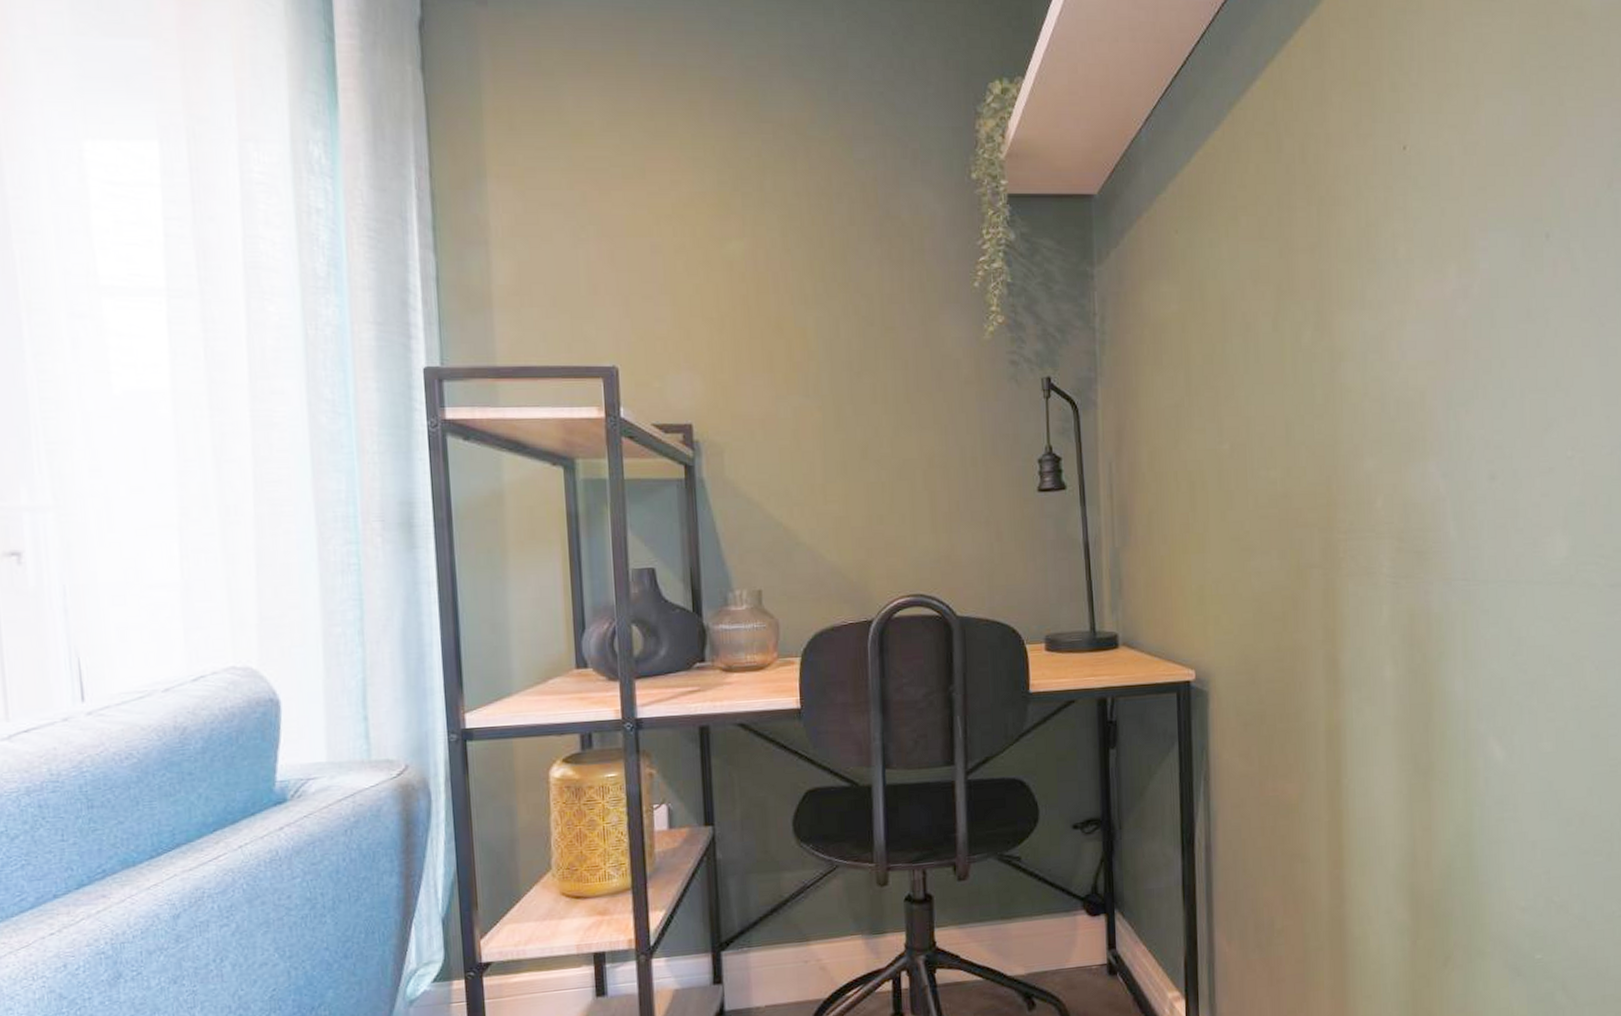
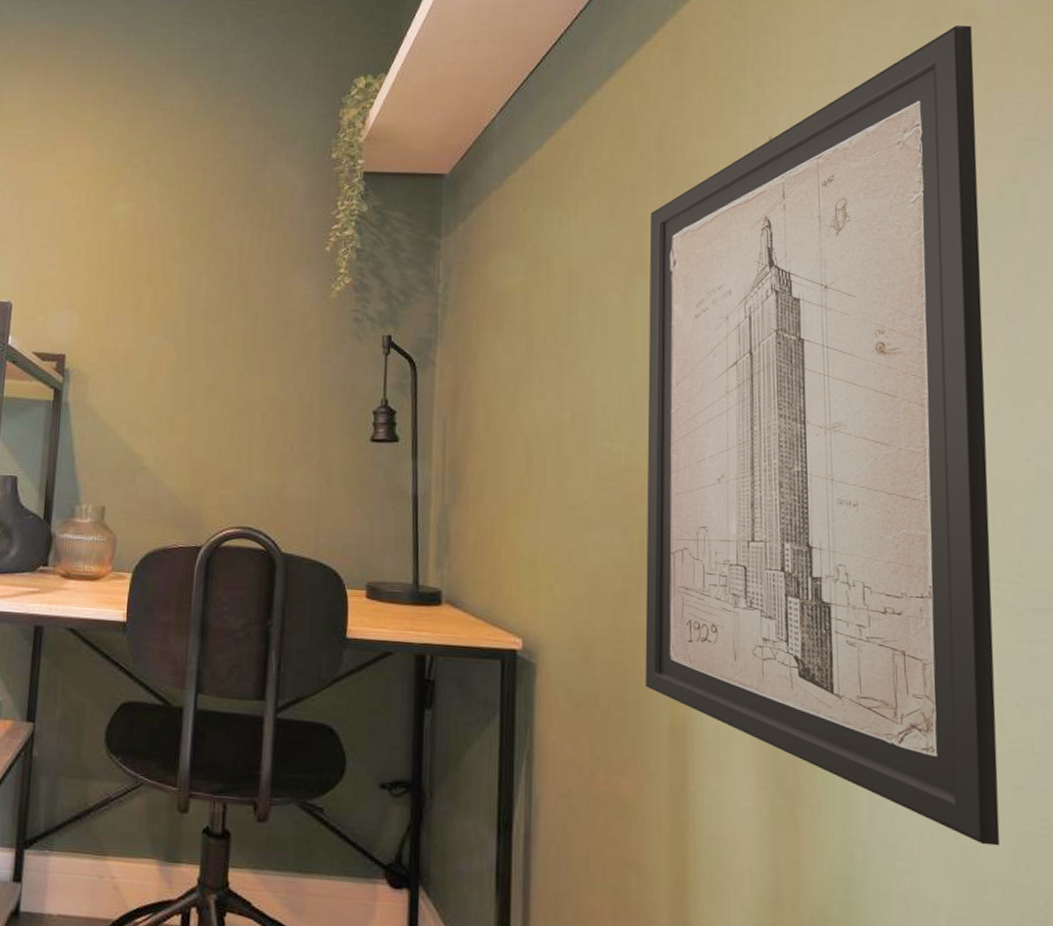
wall art: none [1296,26,1581,788] -> present [645,25,1001,846]

